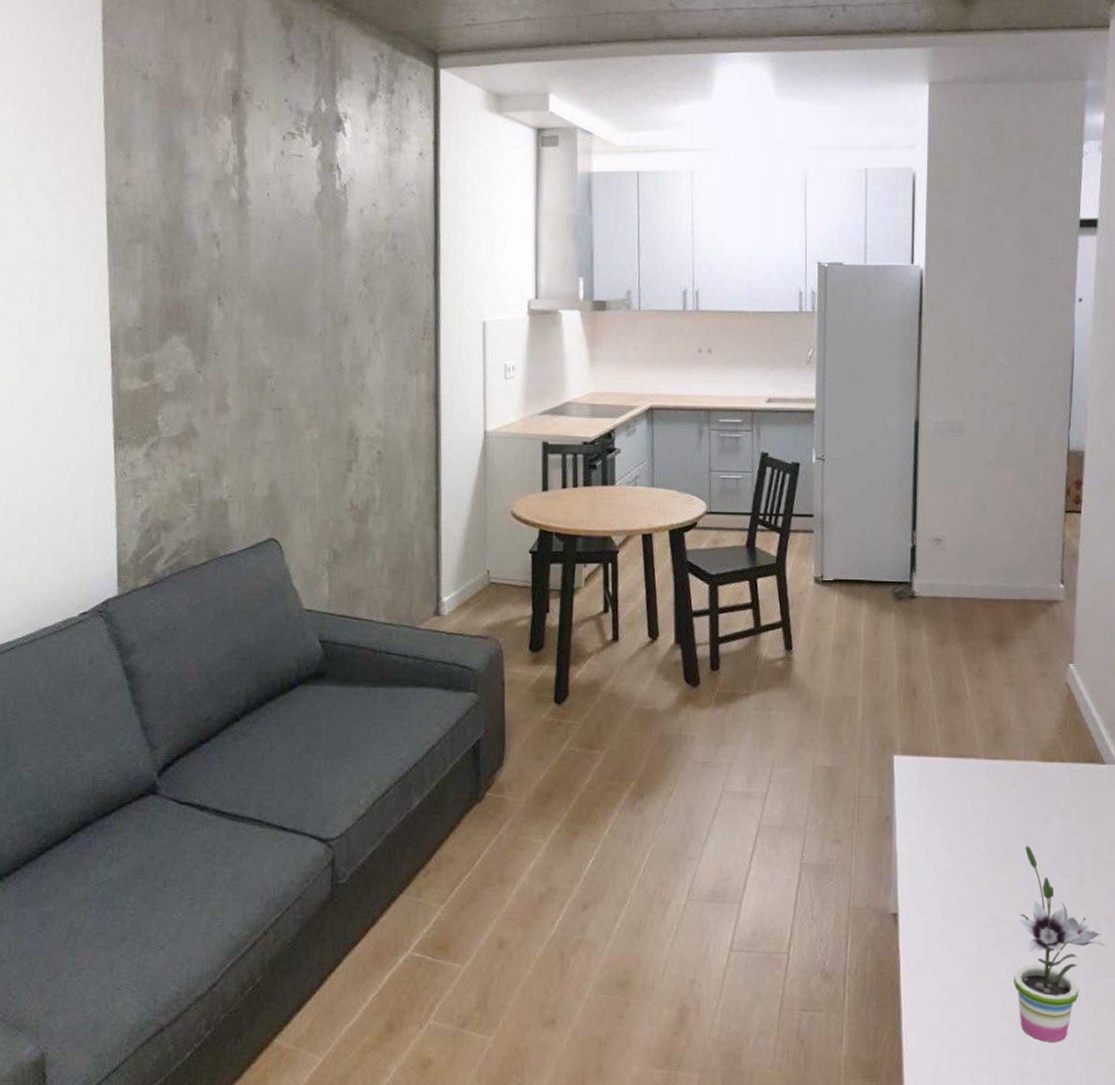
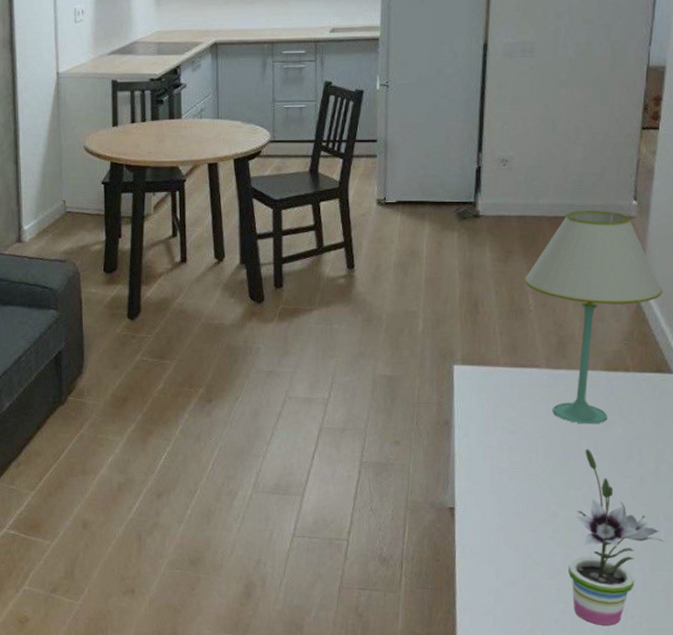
table lamp: none [960,593,1092,819] -> present [524,210,663,425]

